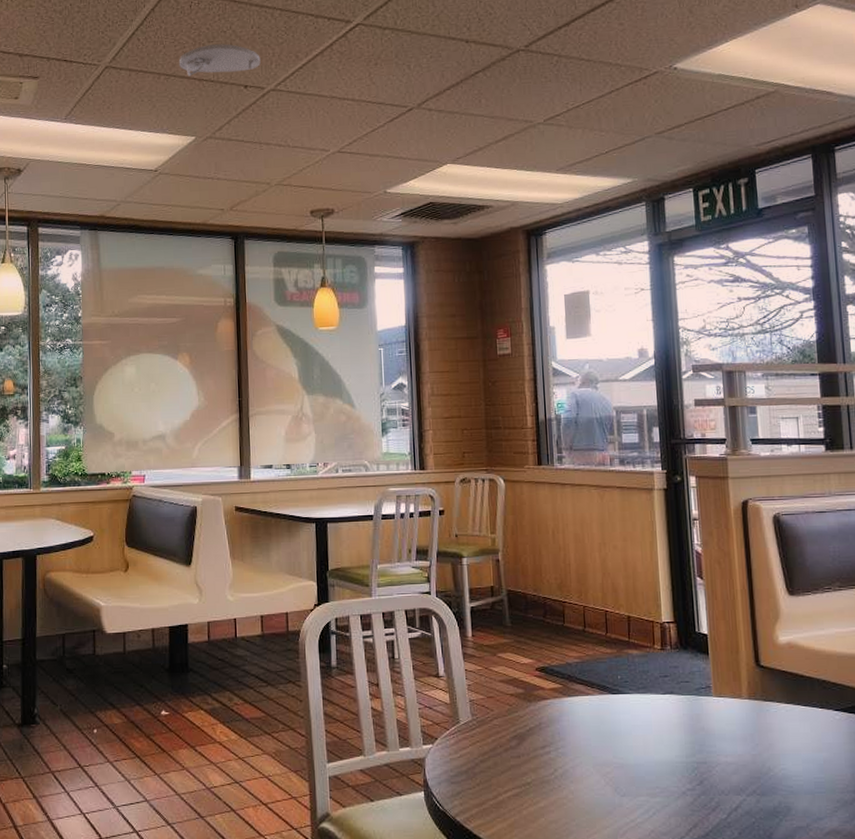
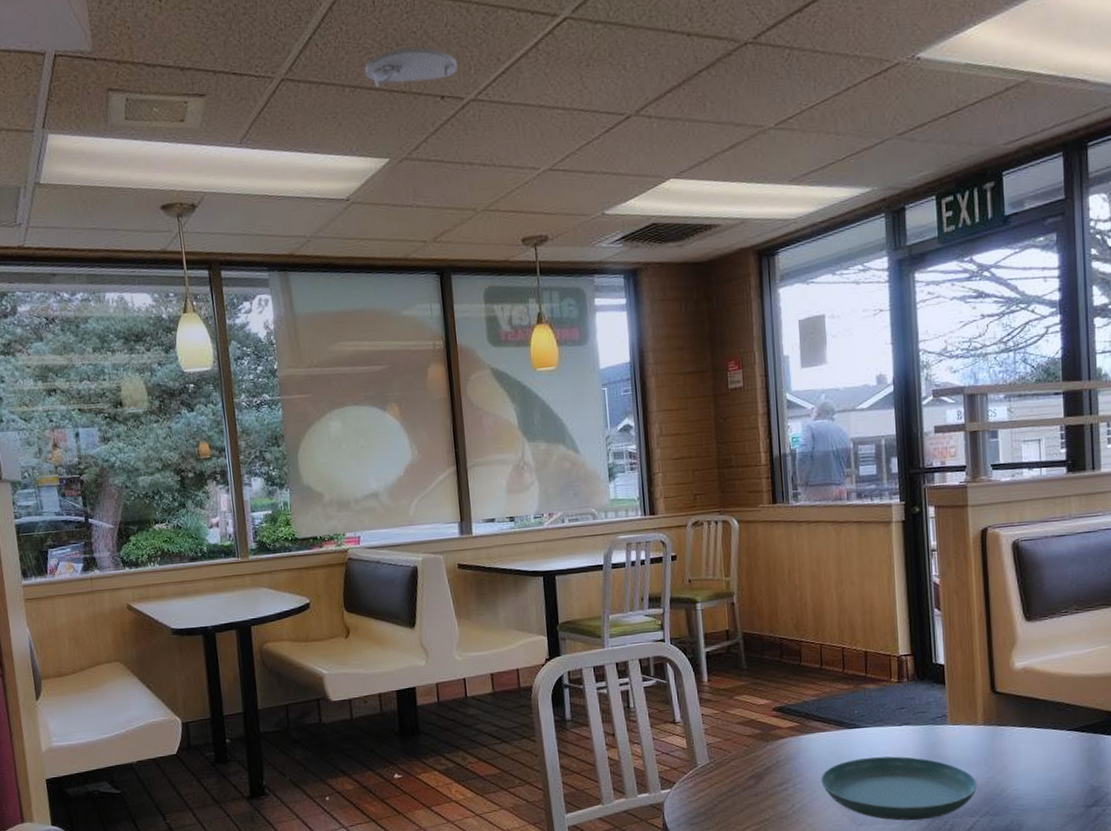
saucer: none [584,725,744,795] -> present [821,756,978,821]

